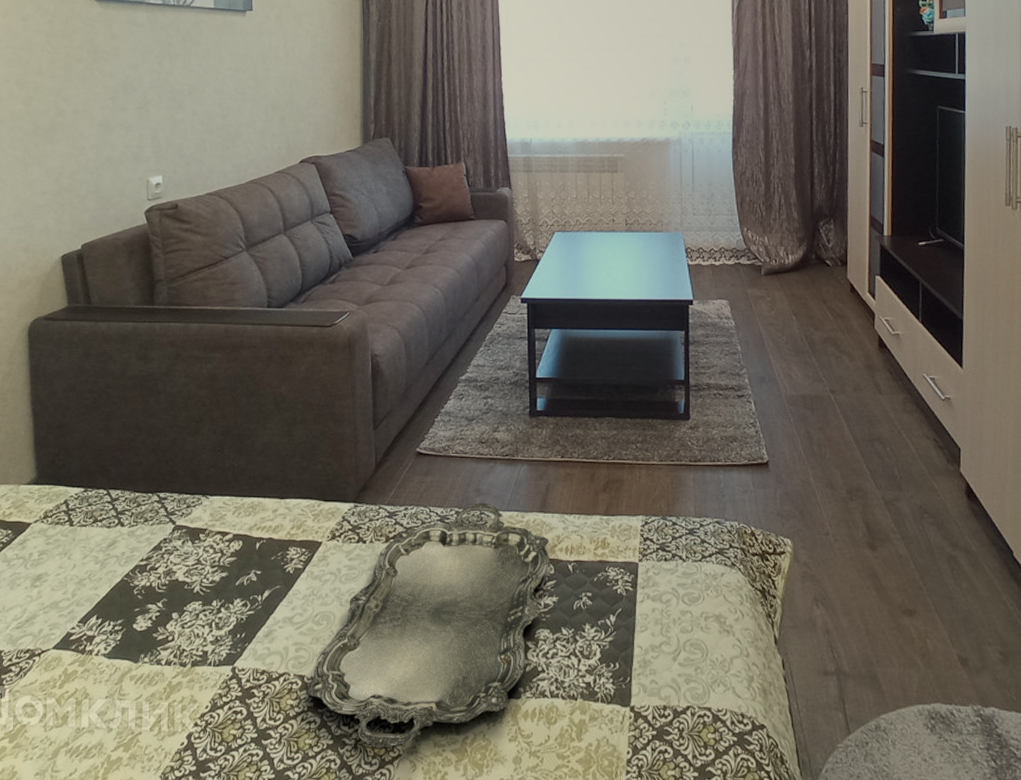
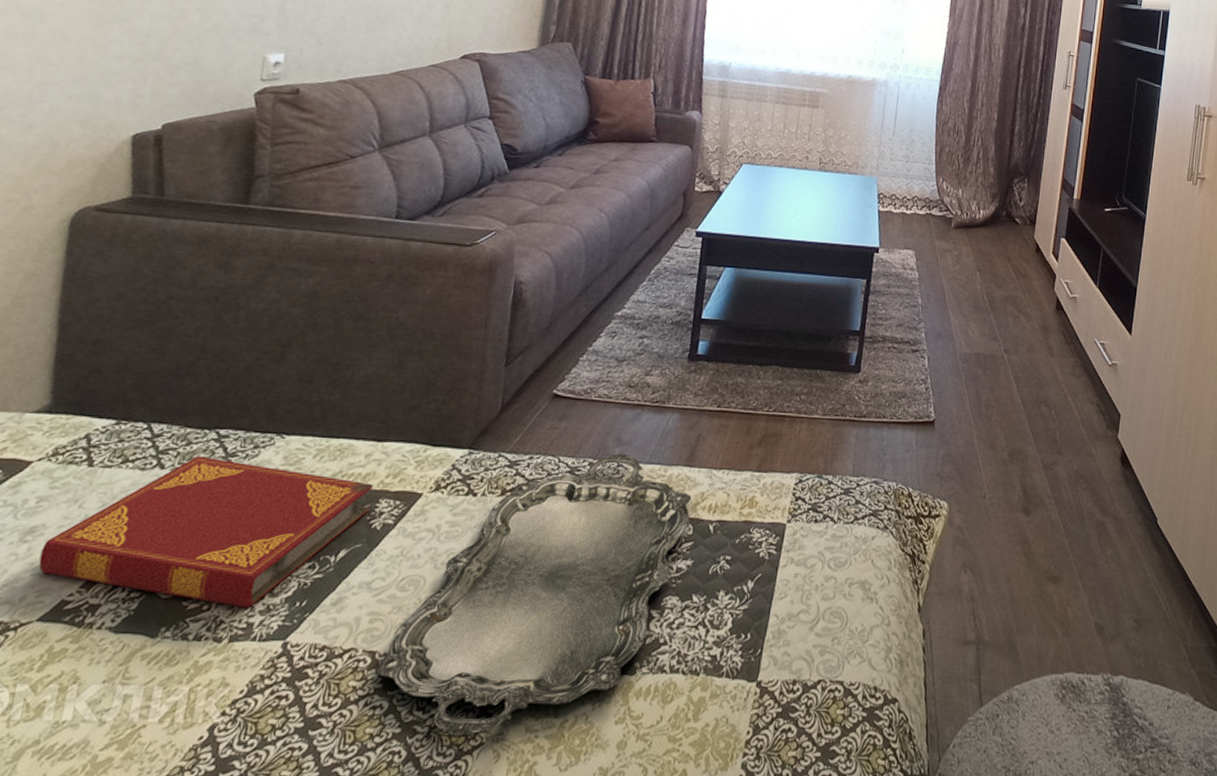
hardback book: none [47,515,283,639] -> present [39,456,374,608]

